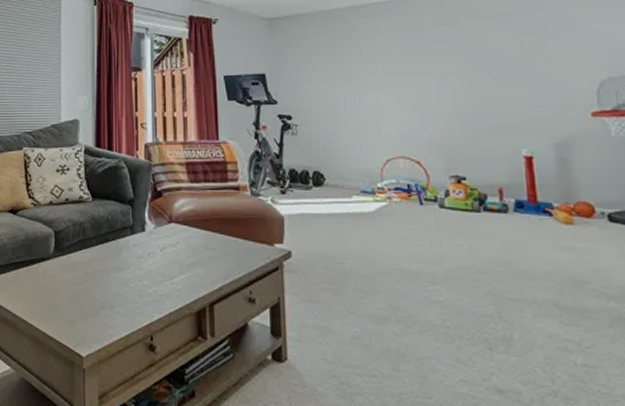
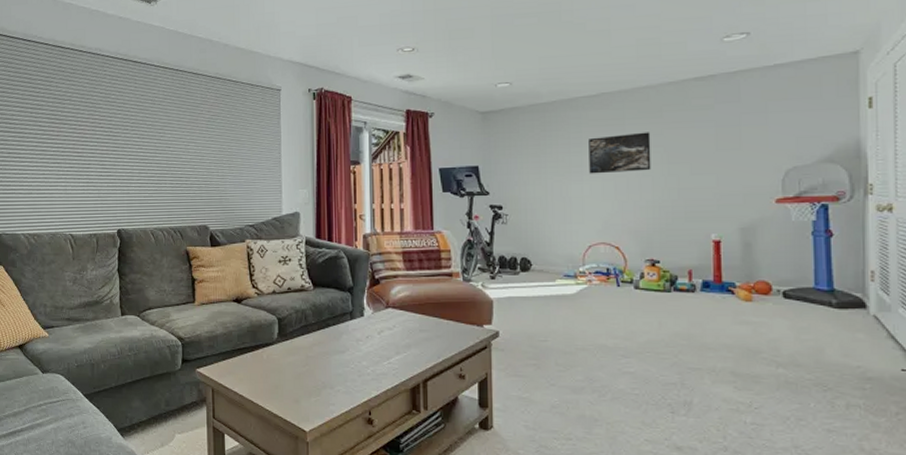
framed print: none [382,40,451,84] -> present [589,132,651,174]

